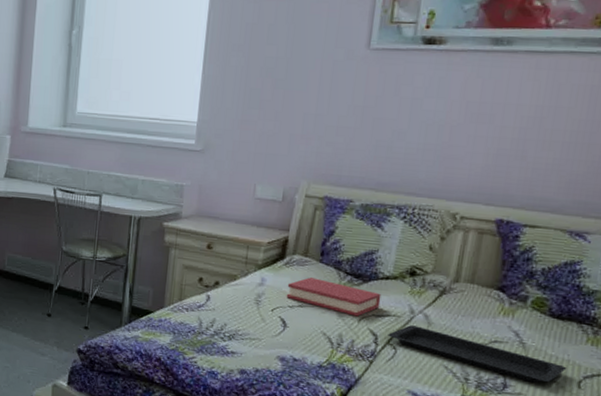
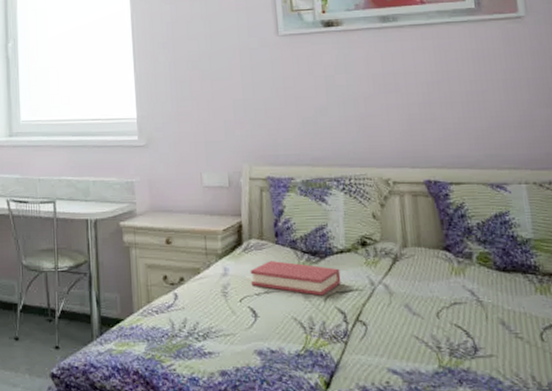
serving tray: present [388,325,567,383] -> none [355,298,527,342]

